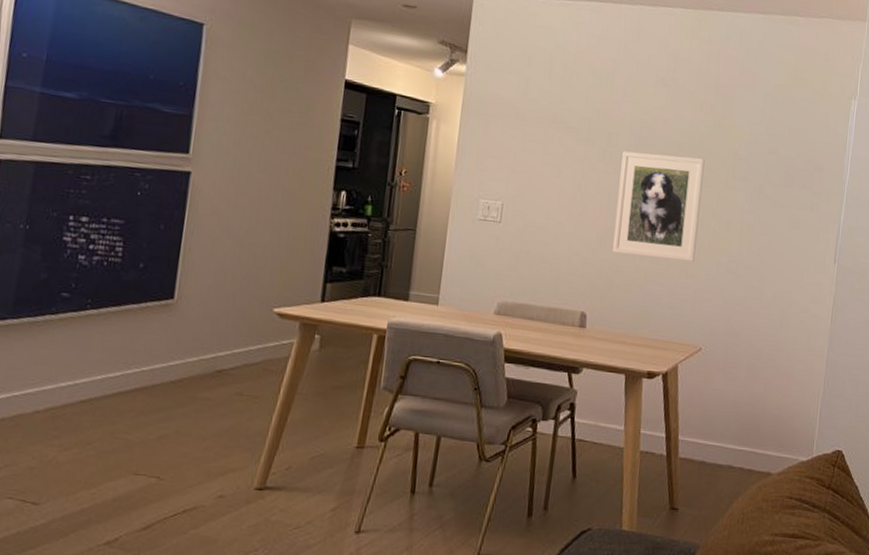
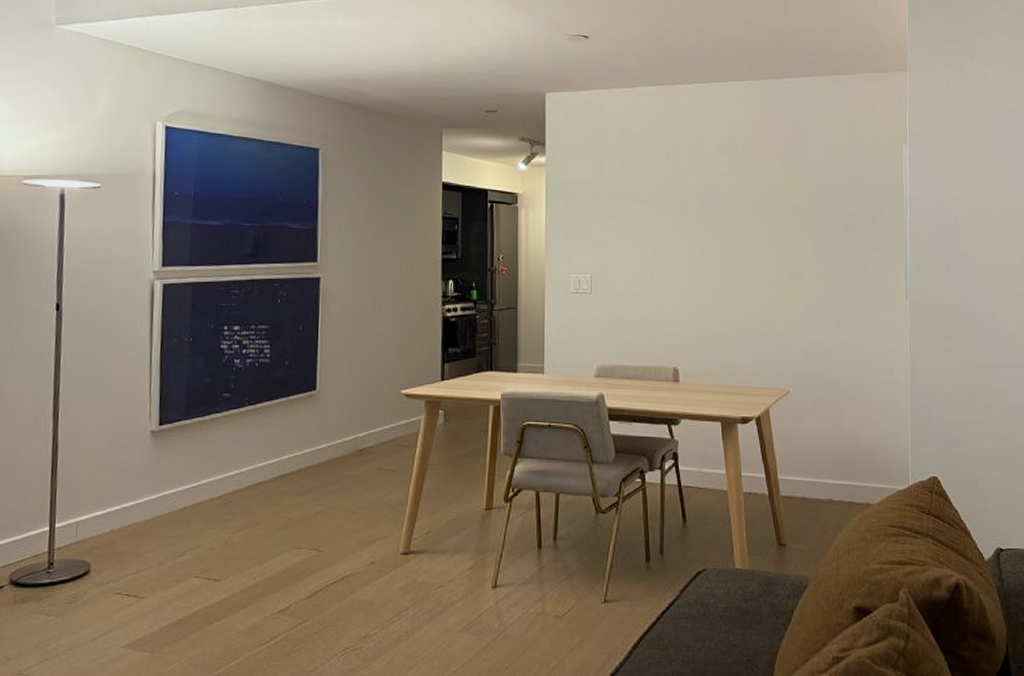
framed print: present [612,151,705,263] -> none [695,214,773,312]

